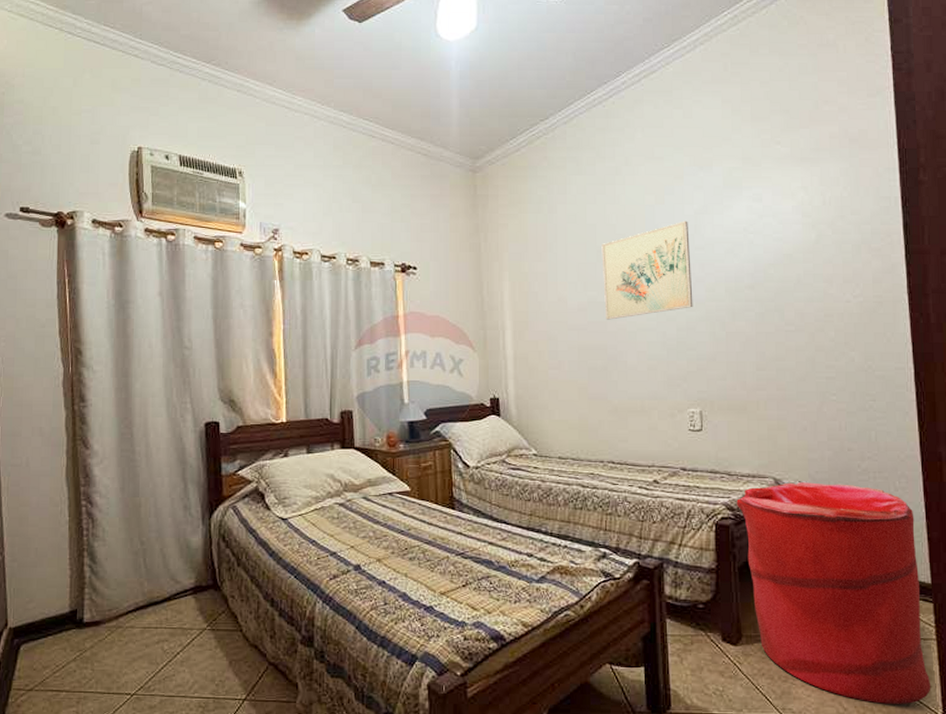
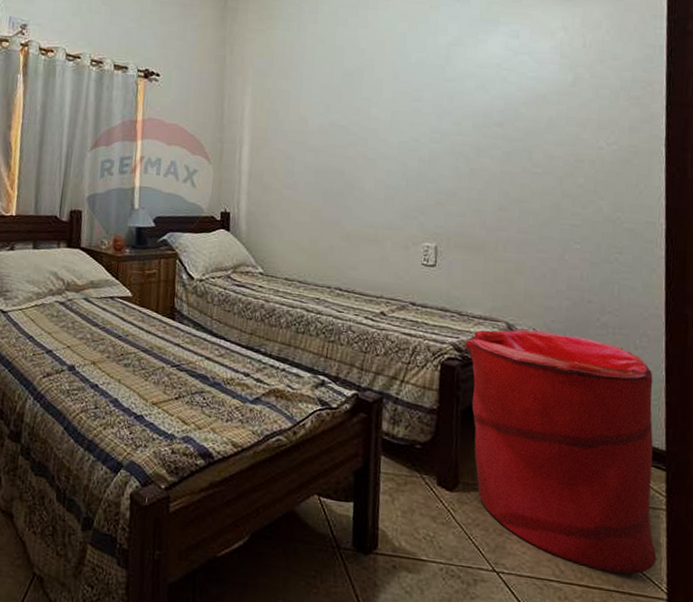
wall art: present [601,221,693,320] -> none [346,51,440,145]

